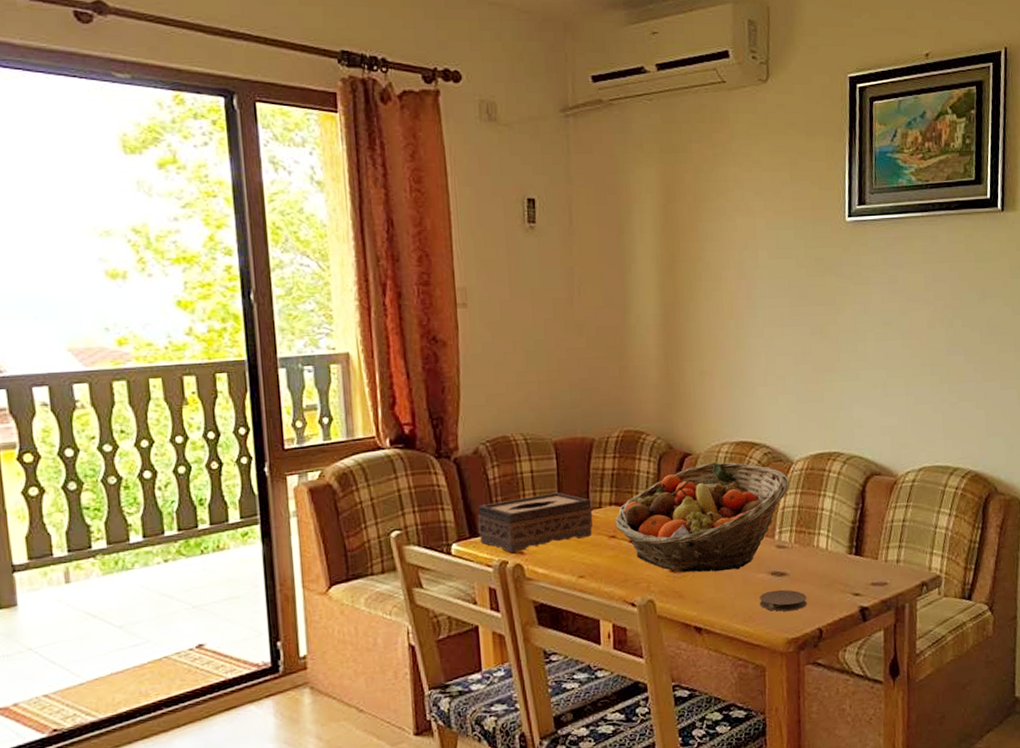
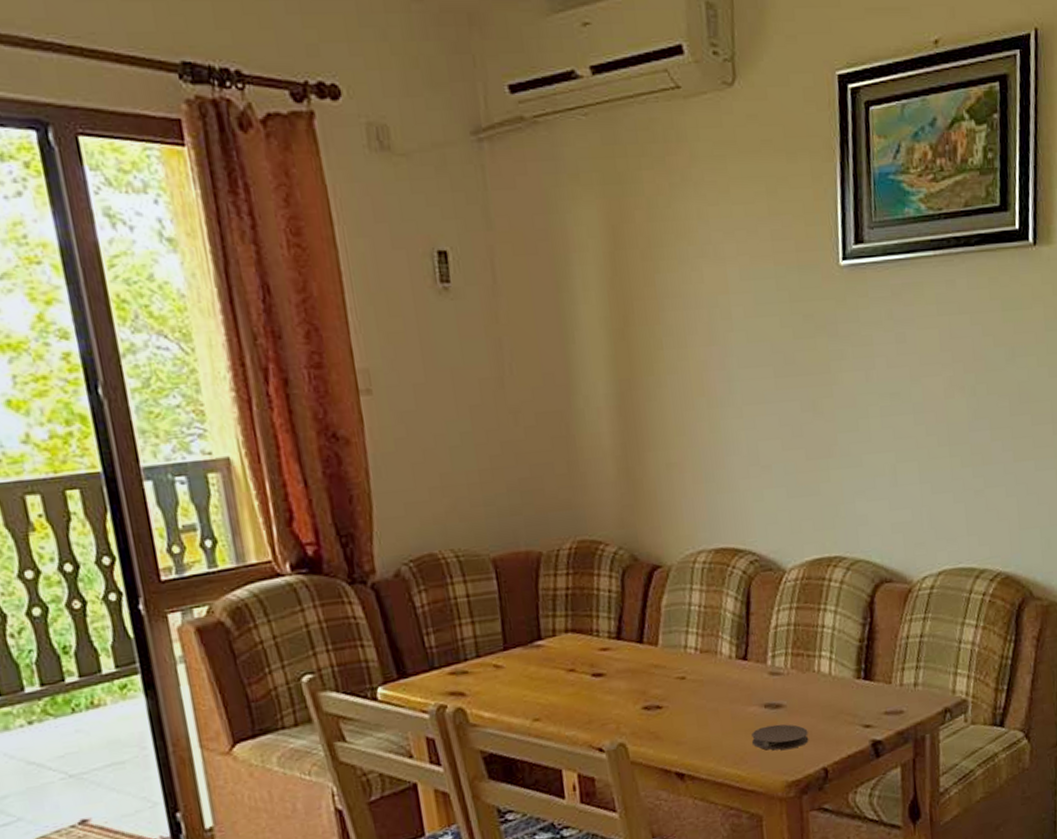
tissue box: present [477,492,593,553] -> none [405,619,547,695]
fruit basket: present [615,462,790,573] -> none [573,574,782,709]

